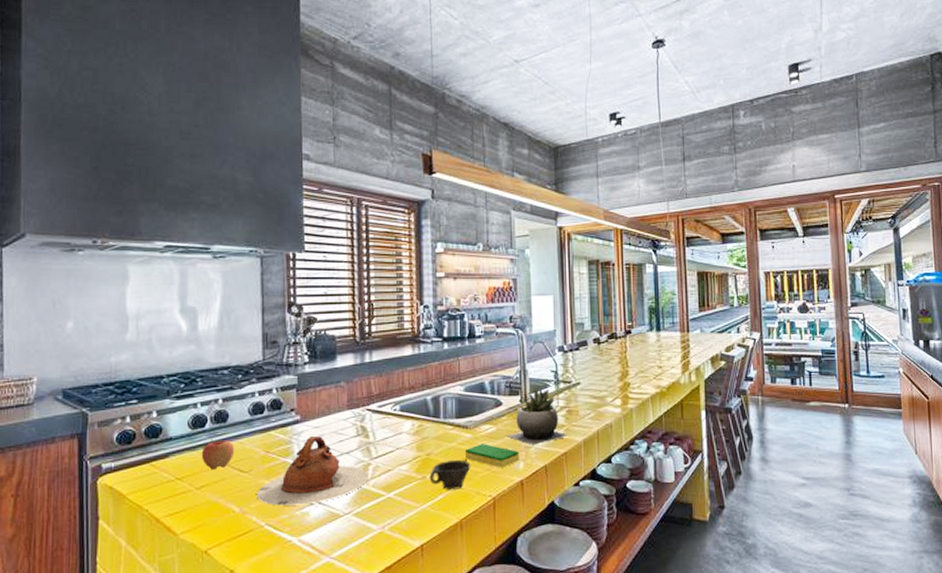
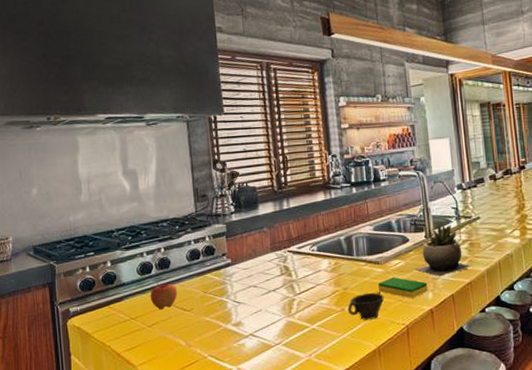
teapot: present [257,436,369,506] -> none [199,277,294,339]

